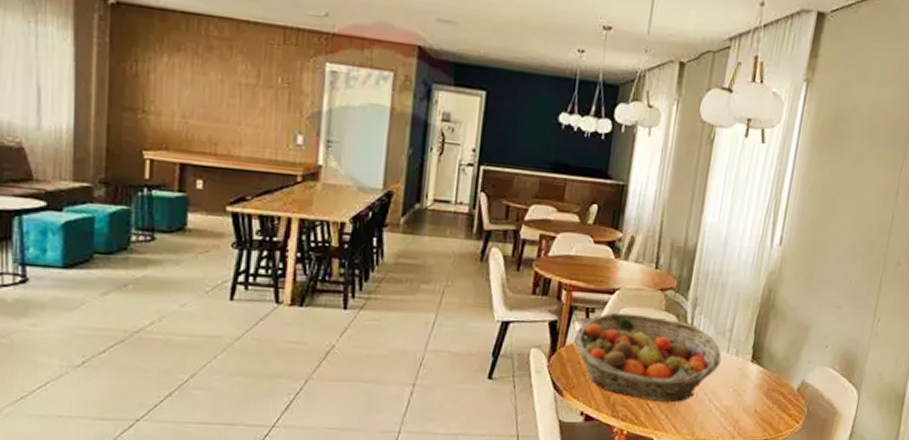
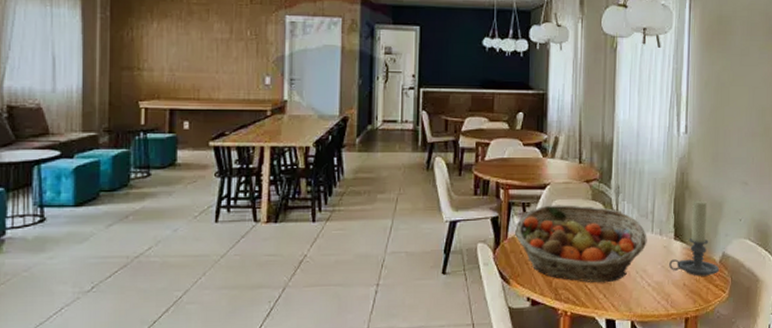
candle holder: none [741,321,797,404] -> present [669,200,720,276]

